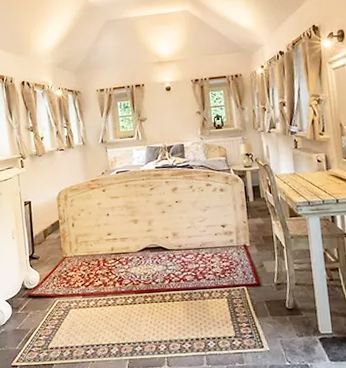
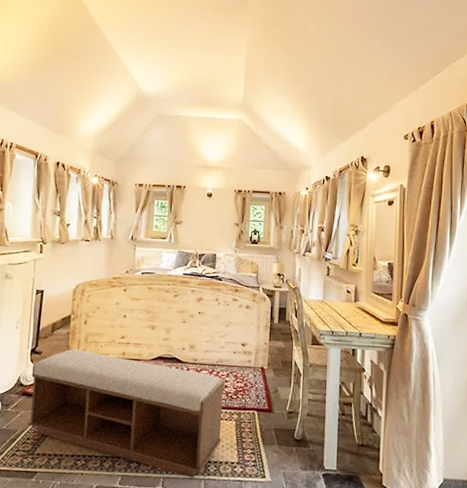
bench: none [32,250,217,355] -> present [27,348,225,478]

